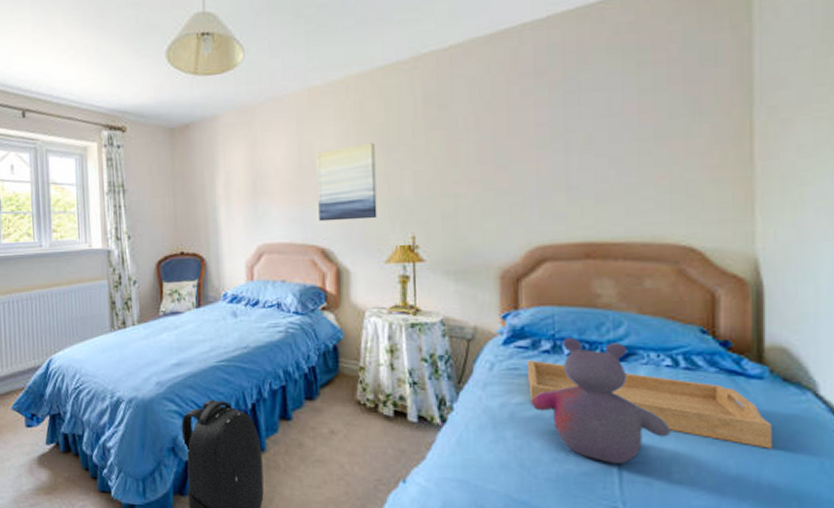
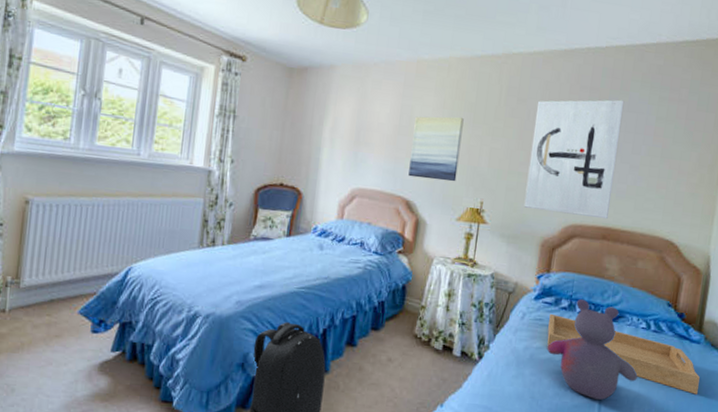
wall art: none [464,78,589,235] -> present [524,99,625,219]

